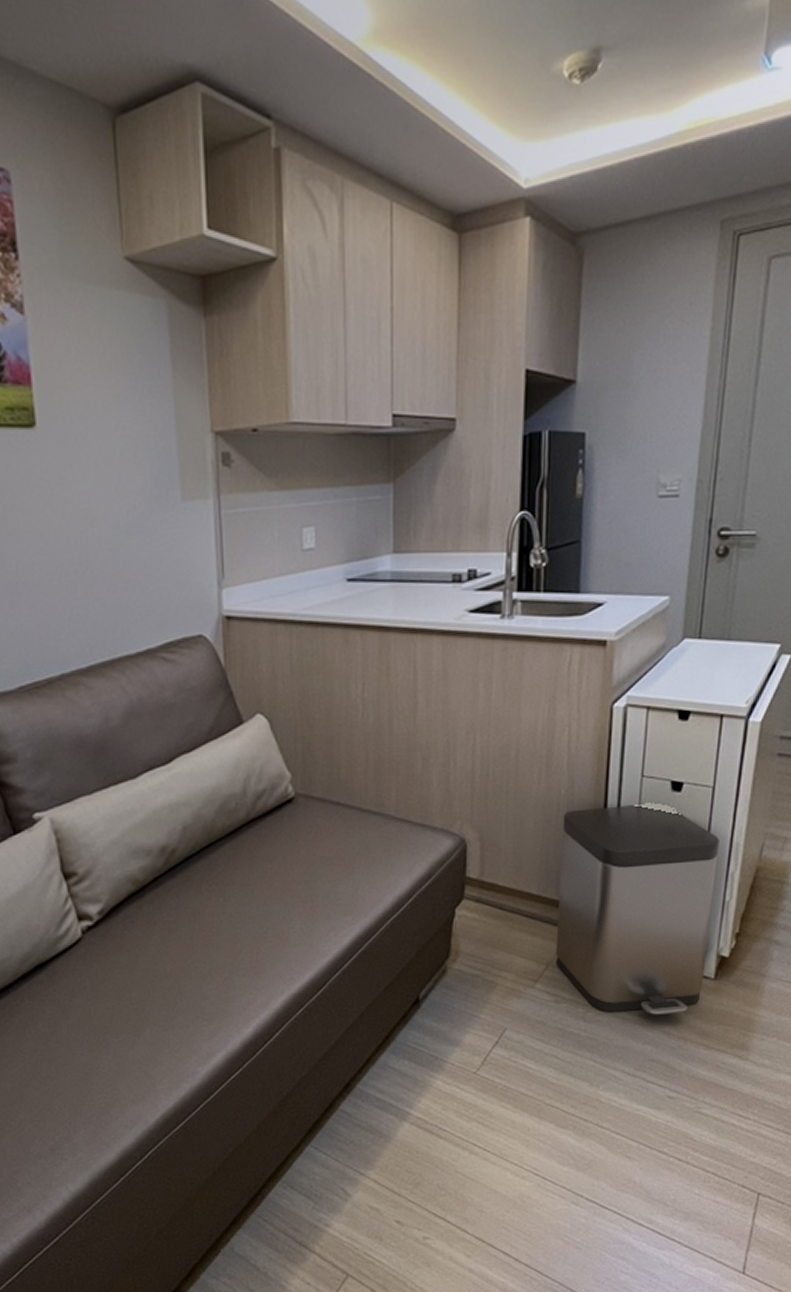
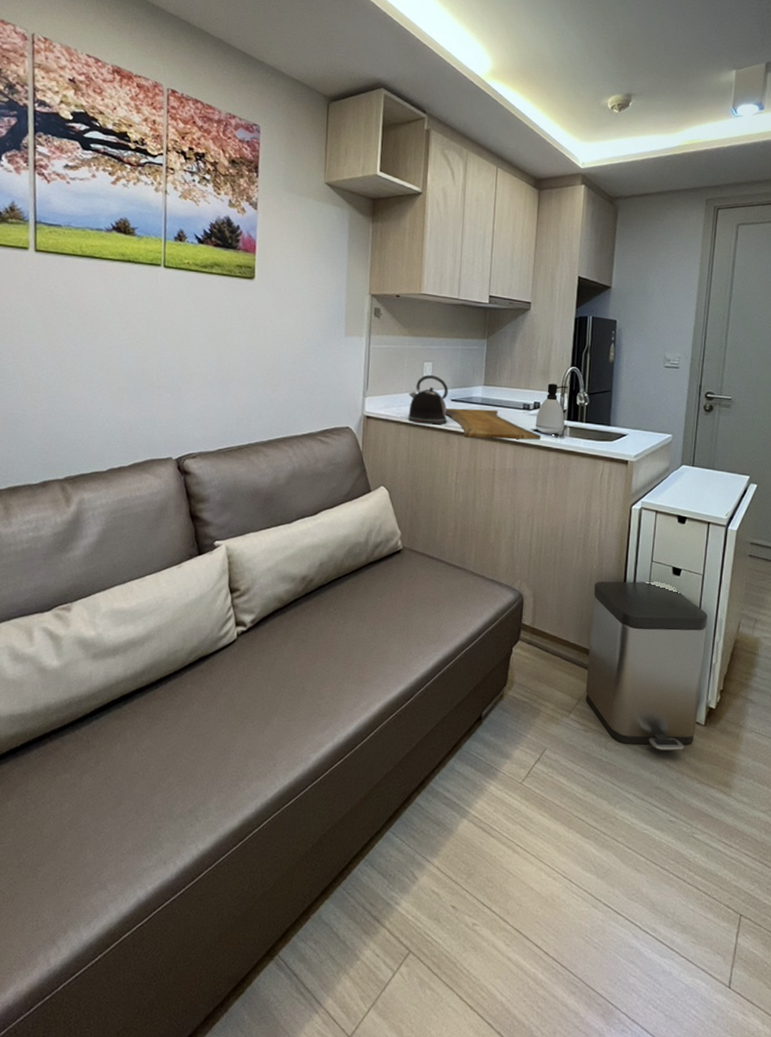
kettle: none [284,546,346,621] -> present [407,375,449,426]
cutting board: none [339,587,480,632] -> present [445,408,541,440]
soap dispenser: none [471,539,517,615] -> present [535,383,568,435]

